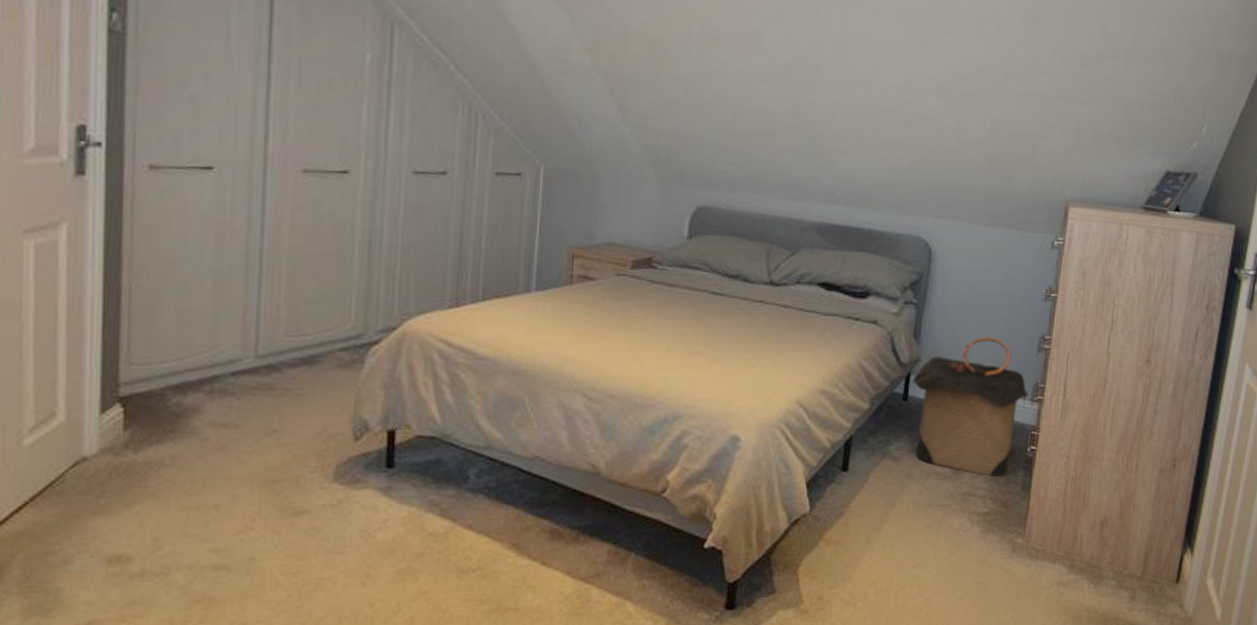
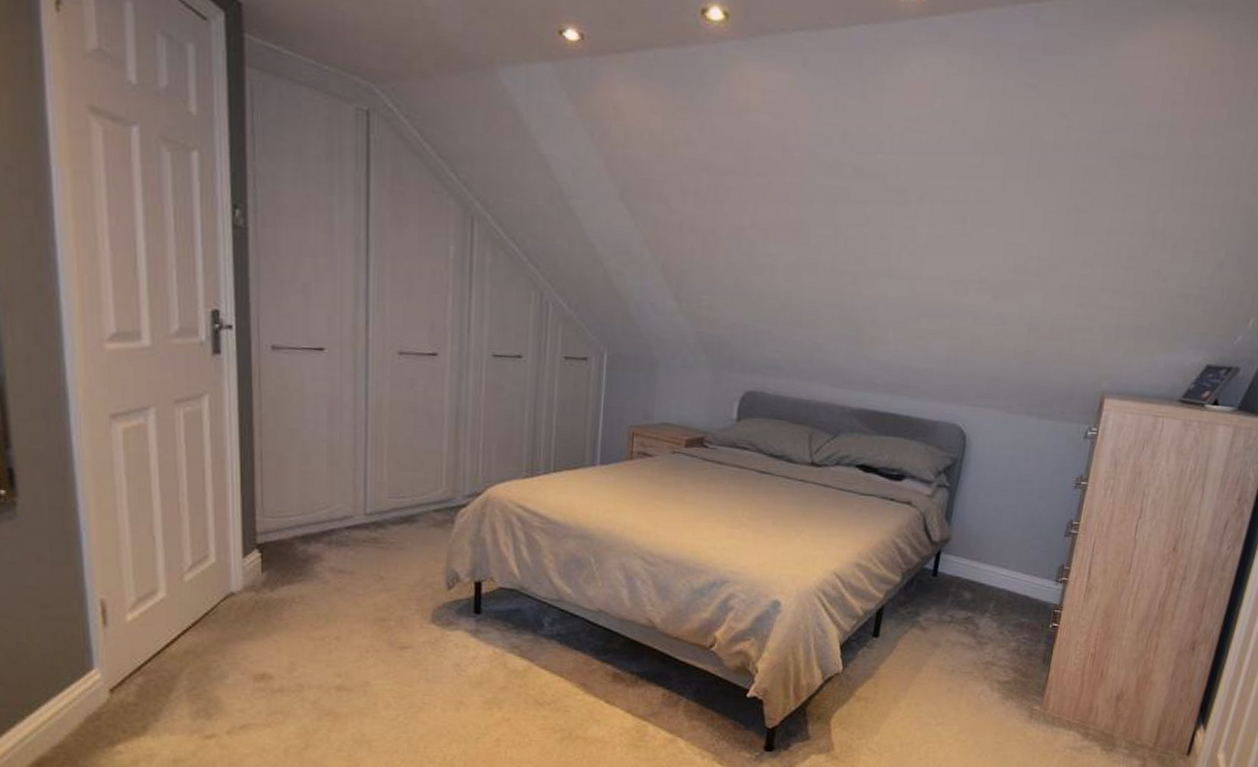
laundry hamper: present [912,337,1029,476] -> none [942,520,1054,649]

